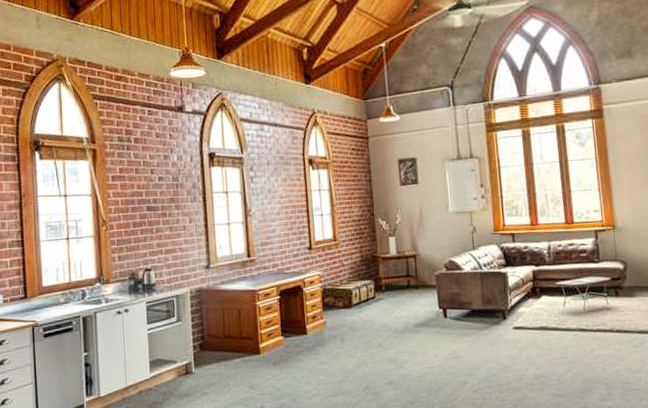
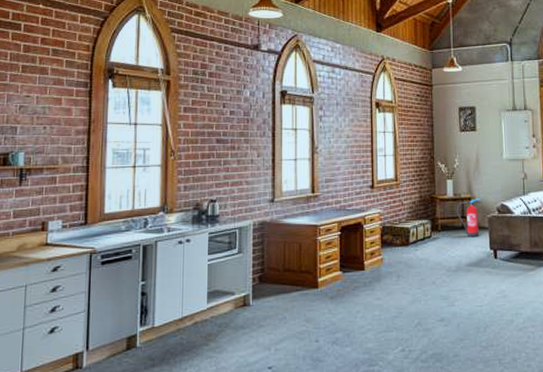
fire extinguisher: none [400,254,428,297] -> present [456,197,482,238]

